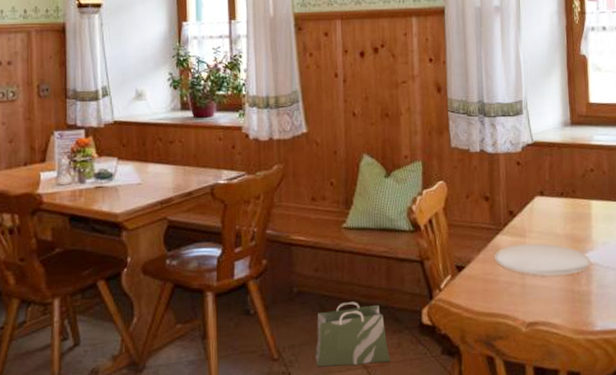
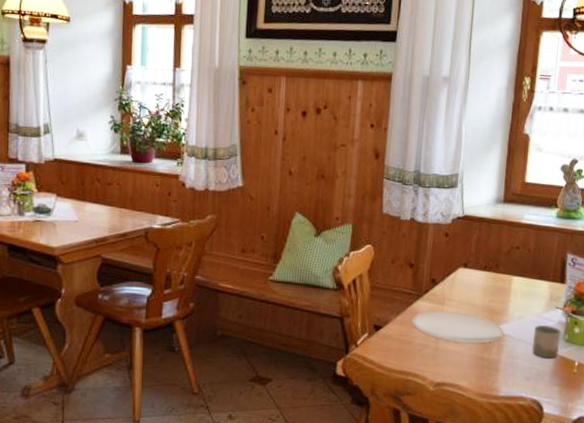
grocery bag: present [315,302,390,367] -> none [232,348,303,406]

